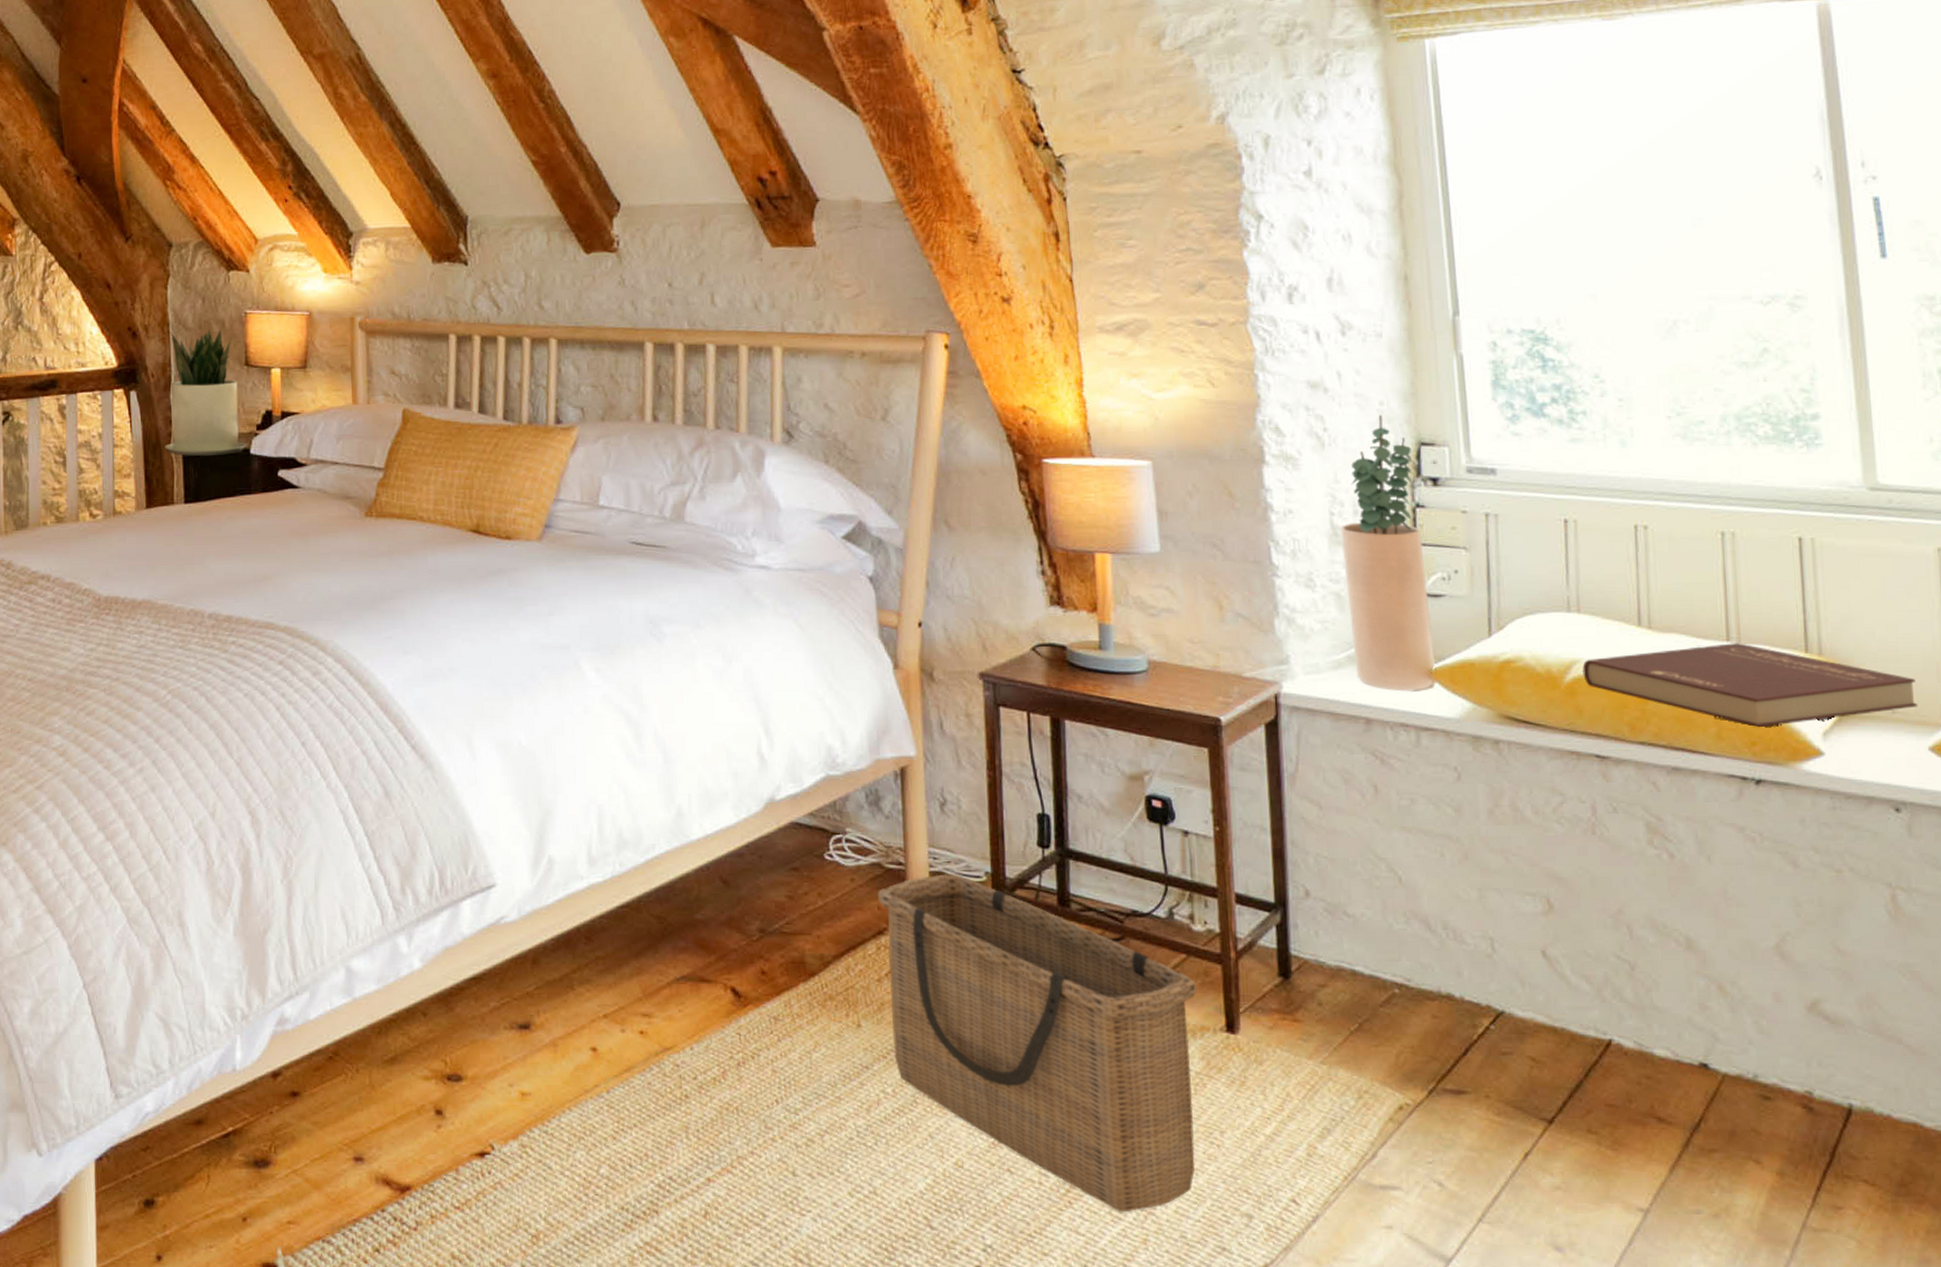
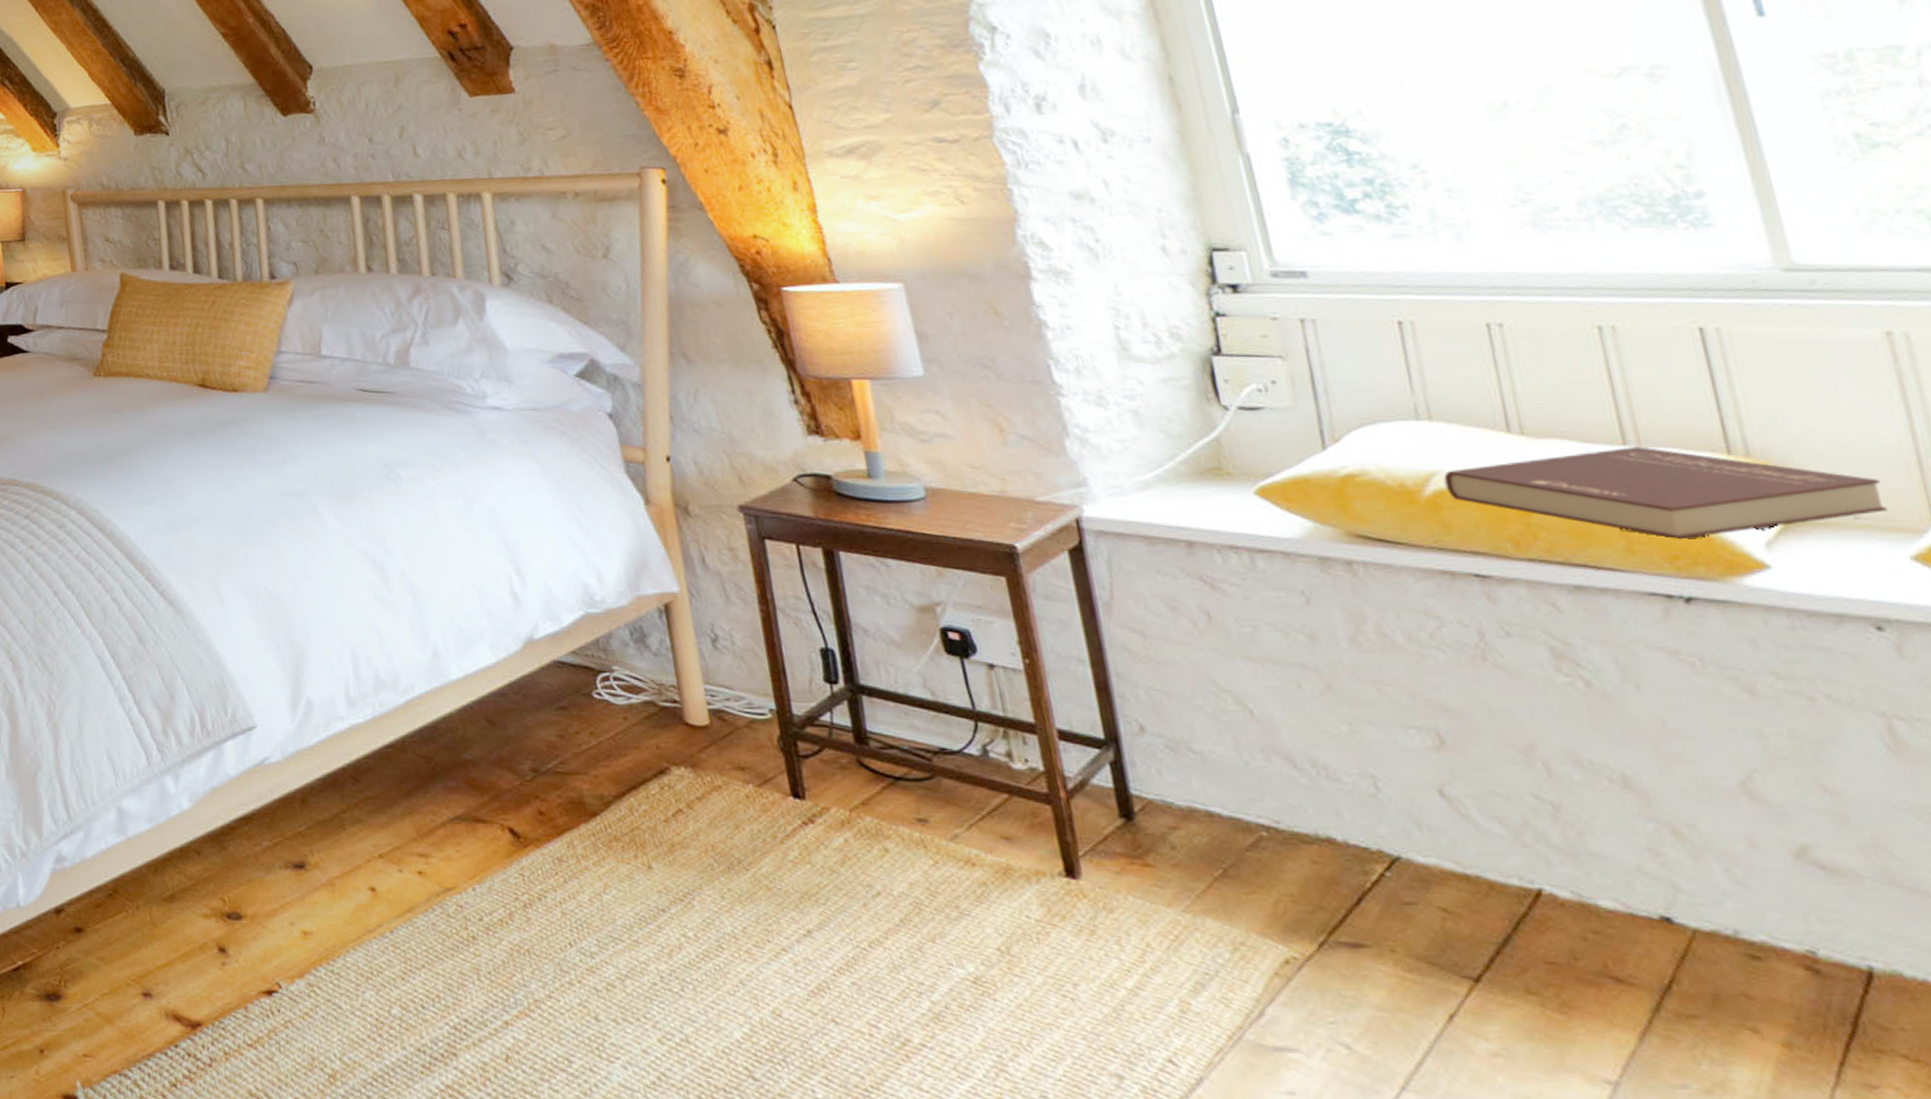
basket: present [877,874,1198,1213] -> none [653,711,1048,1069]
vase: present [1340,415,1437,692] -> none [1129,222,1267,512]

